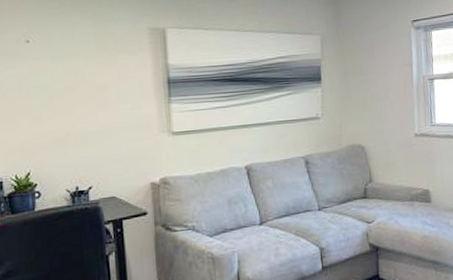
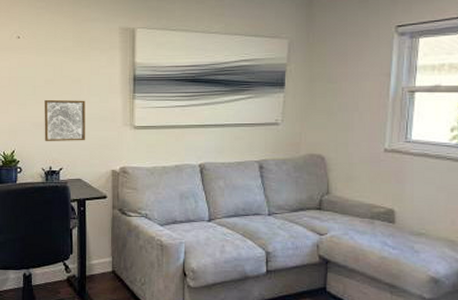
wall art: none [64,108,117,158] -> present [44,99,85,141]

